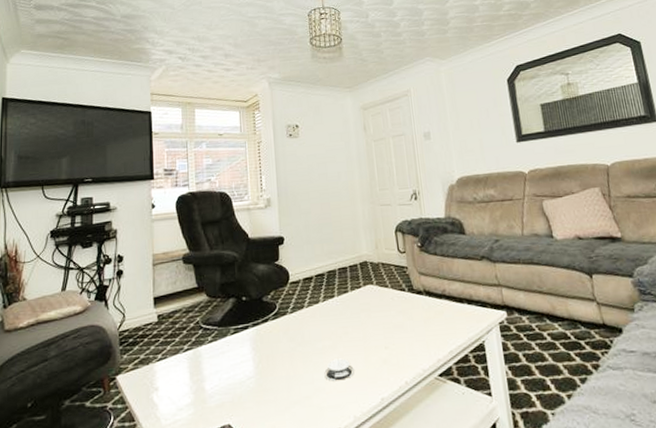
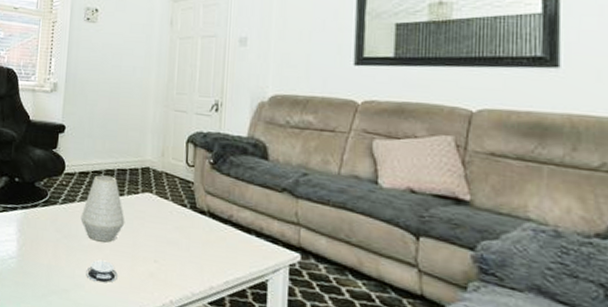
vase: none [311,276,353,342] -> present [80,175,125,243]

